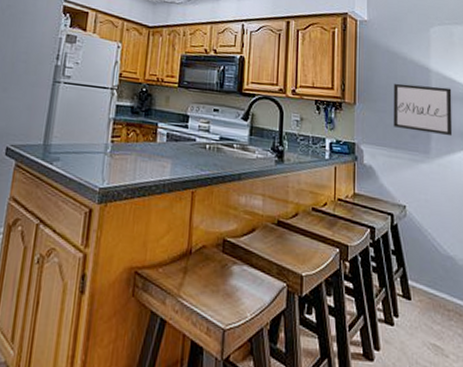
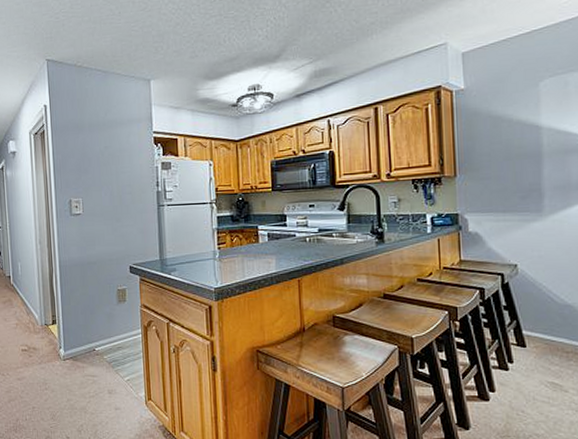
wall art: present [393,83,453,137] -> none [498,142,569,192]

